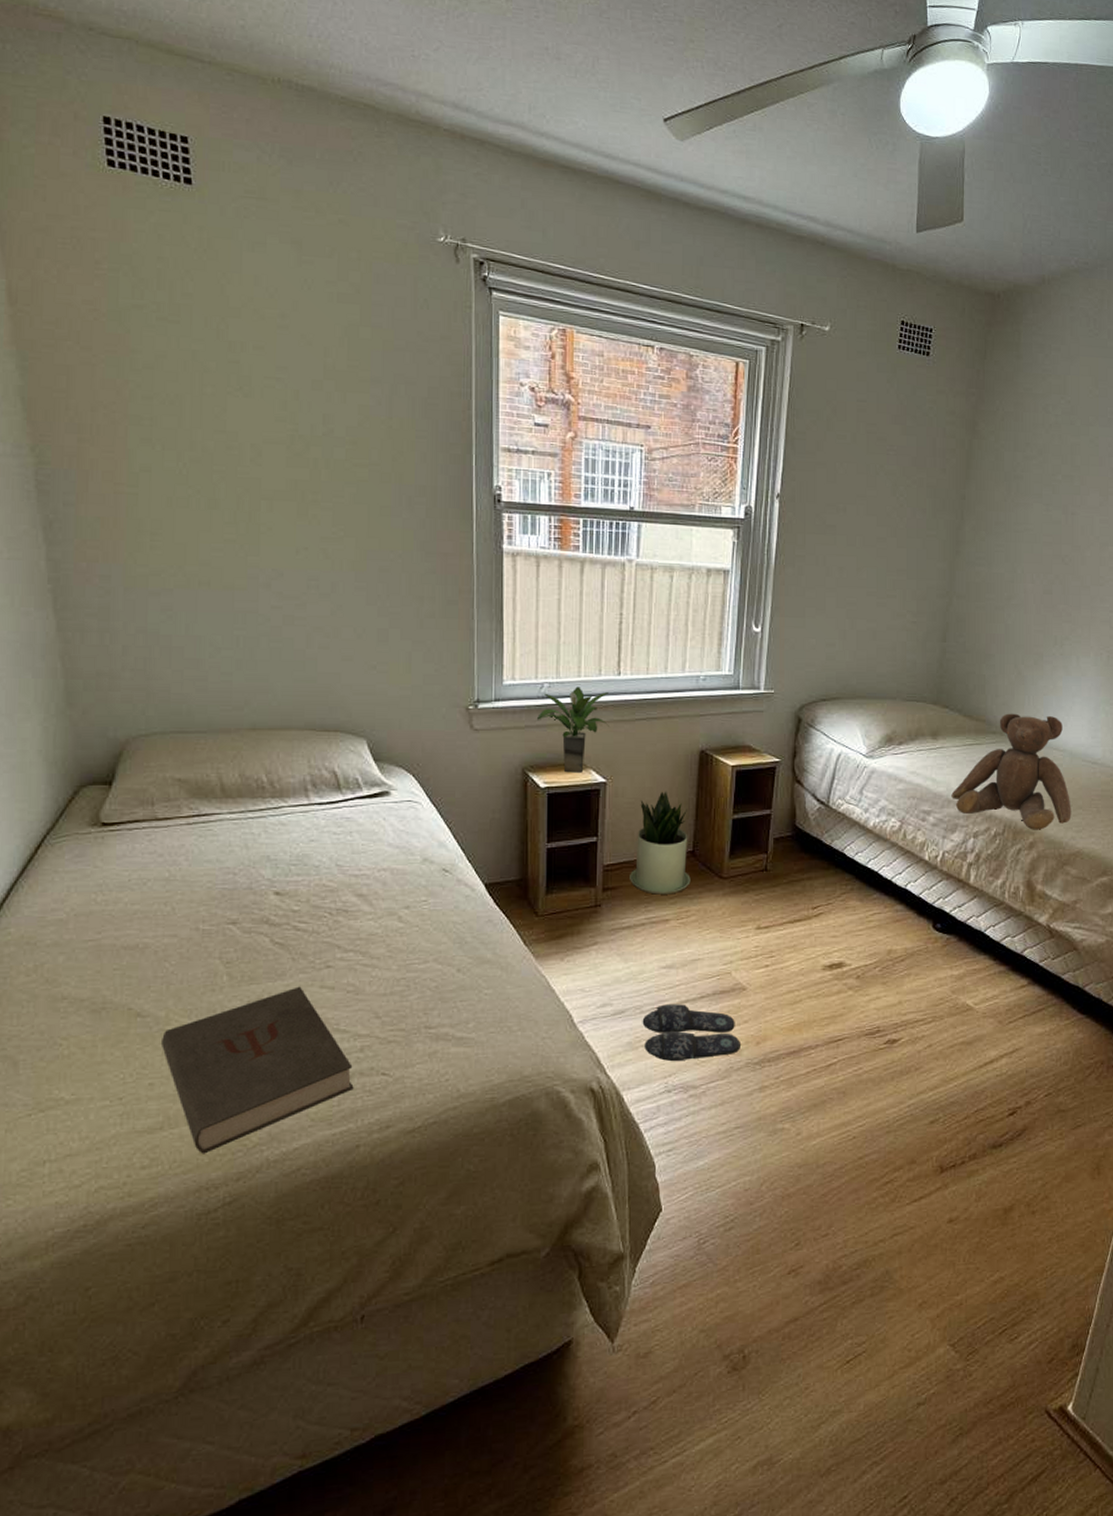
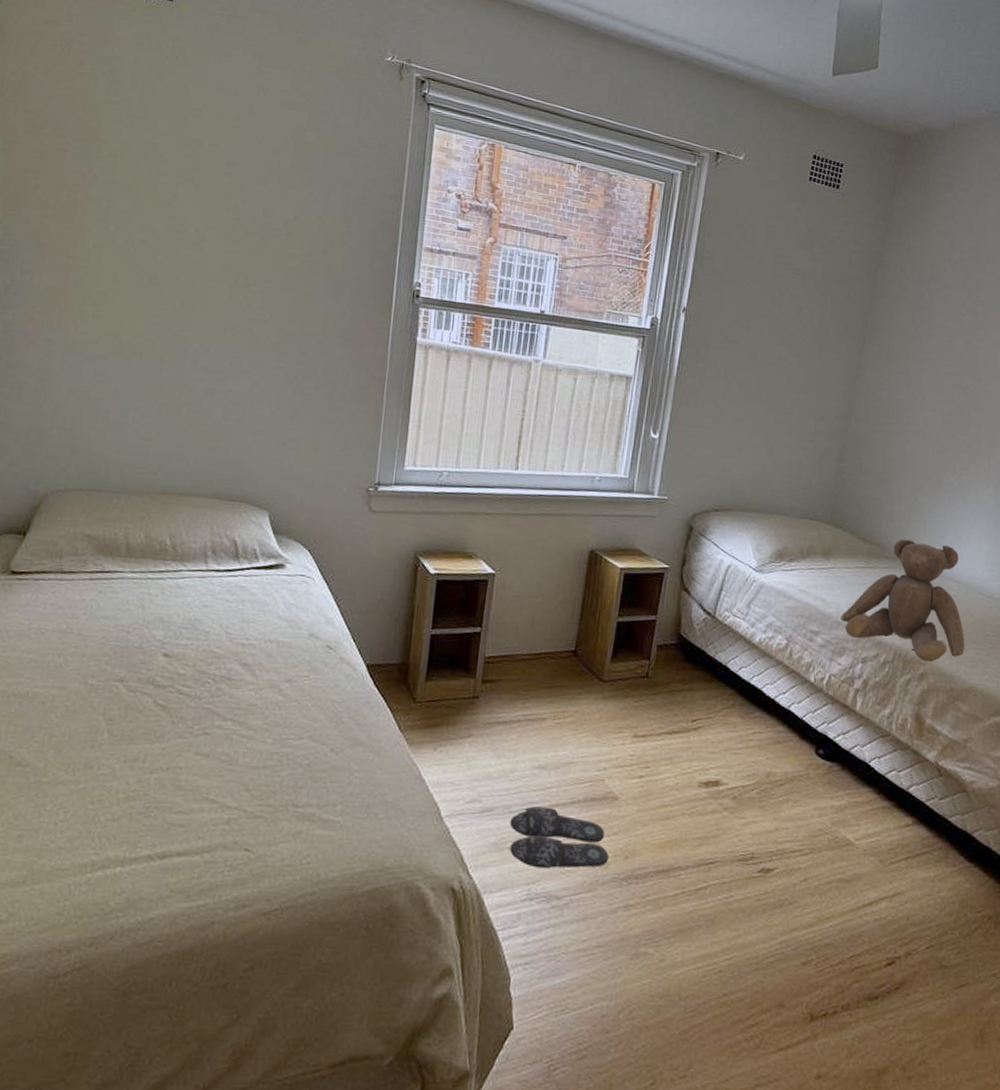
book: present [162,986,354,1154] -> none [36,751,217,914]
potted plant: present [537,686,609,773] -> none [434,477,505,562]
planter: present [630,792,691,895] -> none [510,588,573,693]

